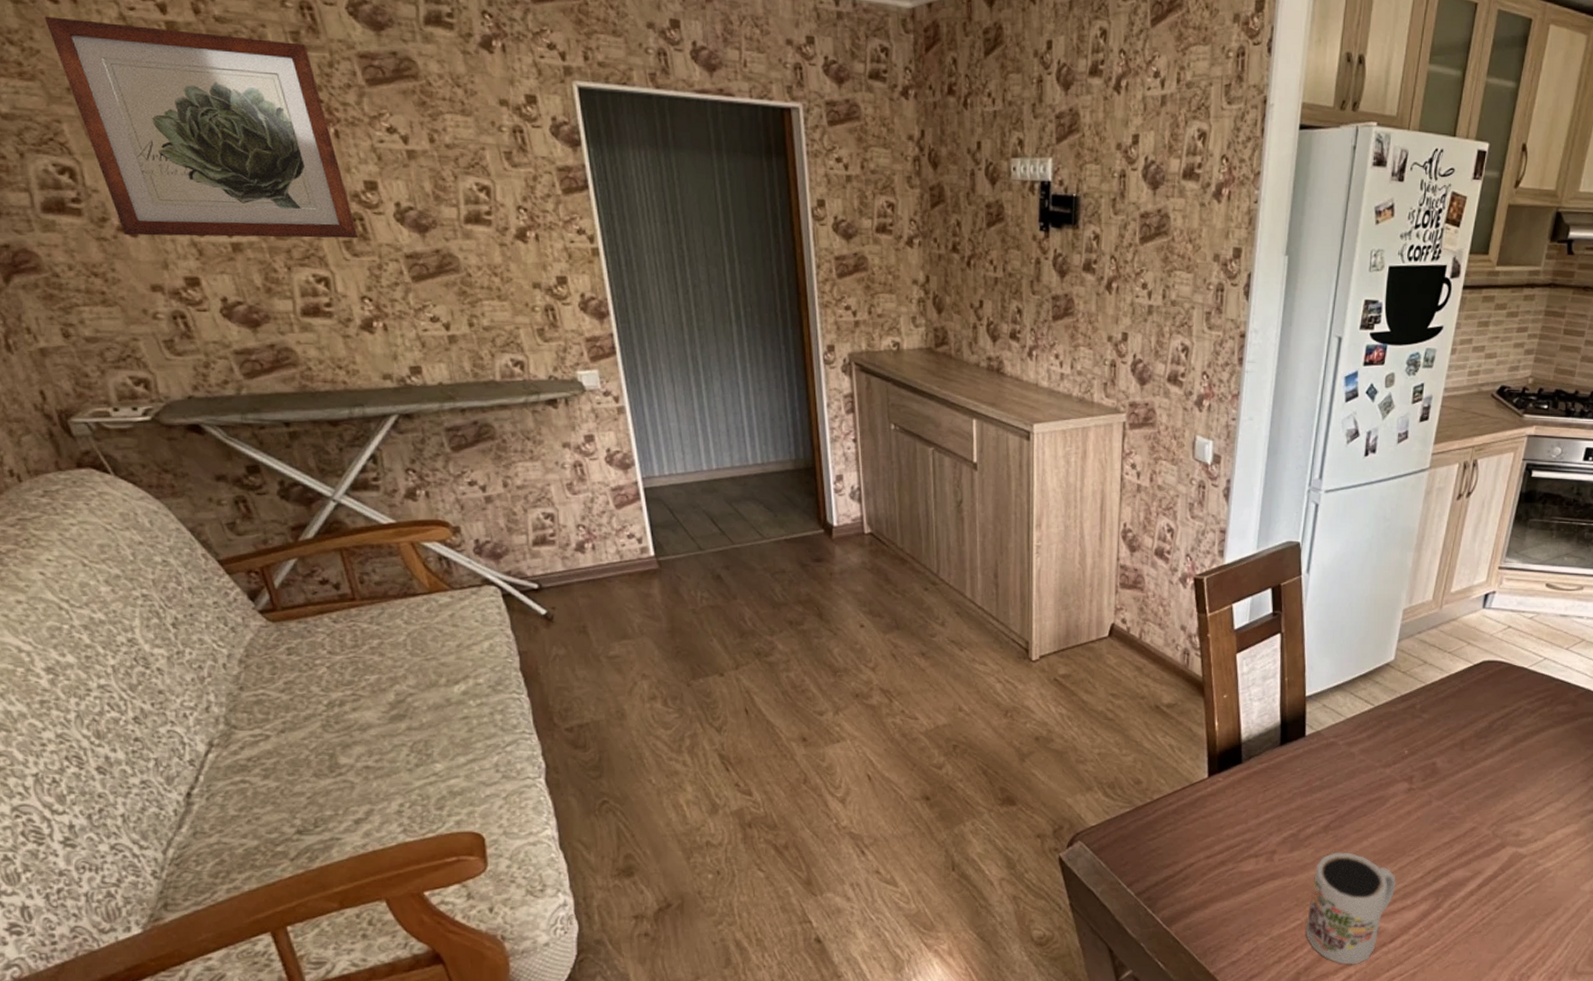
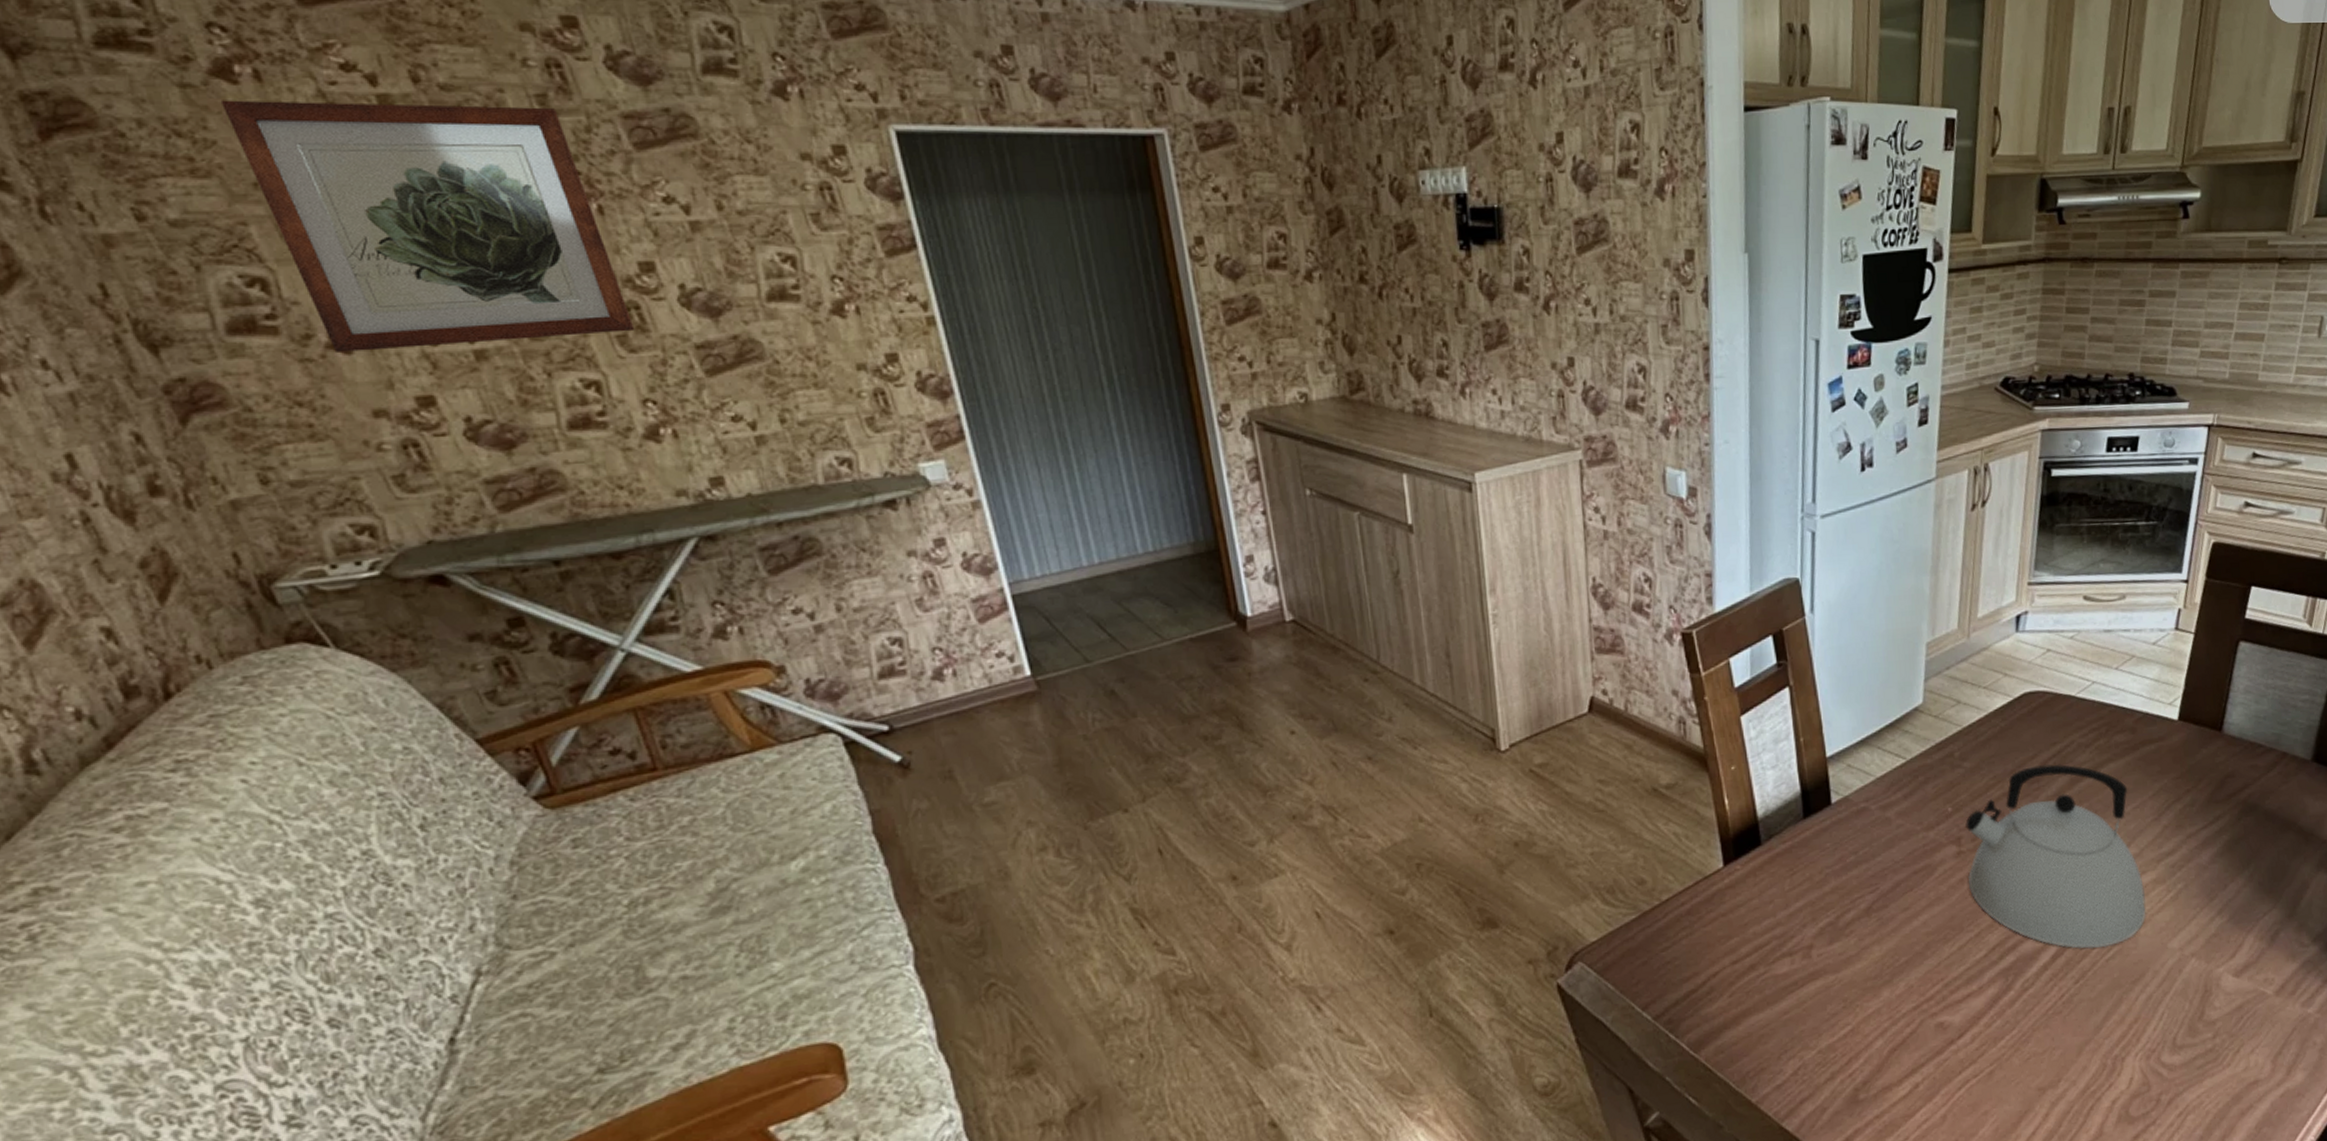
mug: present [1305,852,1397,965] -> none [1858,936,1958,1072]
kettle: none [1415,724,1566,883] -> present [1965,764,2146,949]

